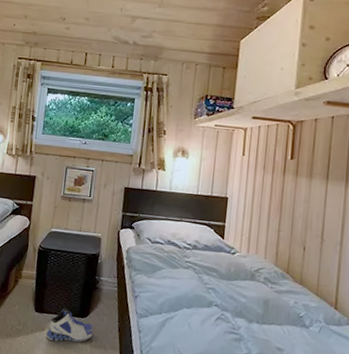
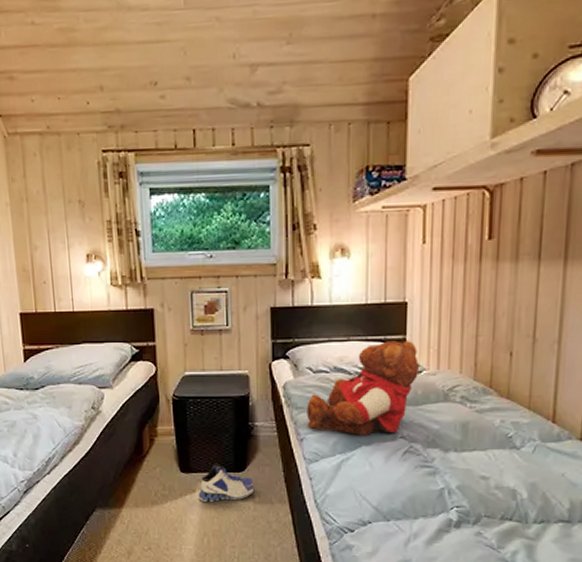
teddy bear: none [141,225,234,302] -> present [307,341,420,435]

